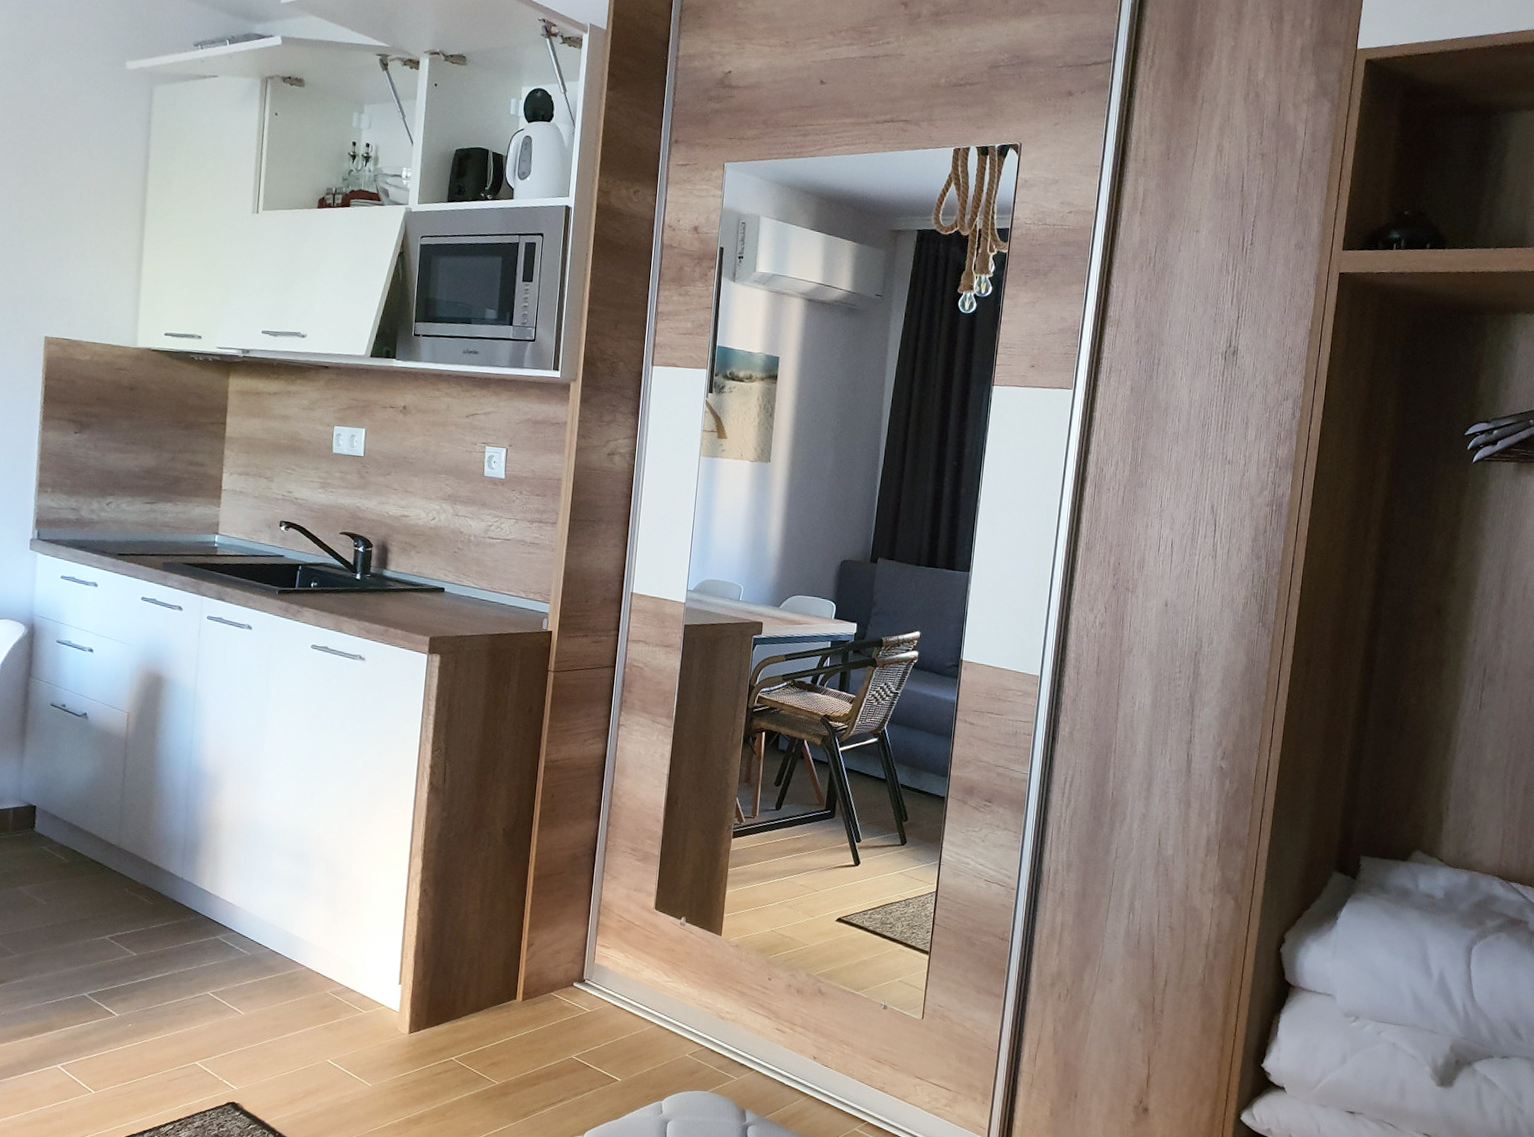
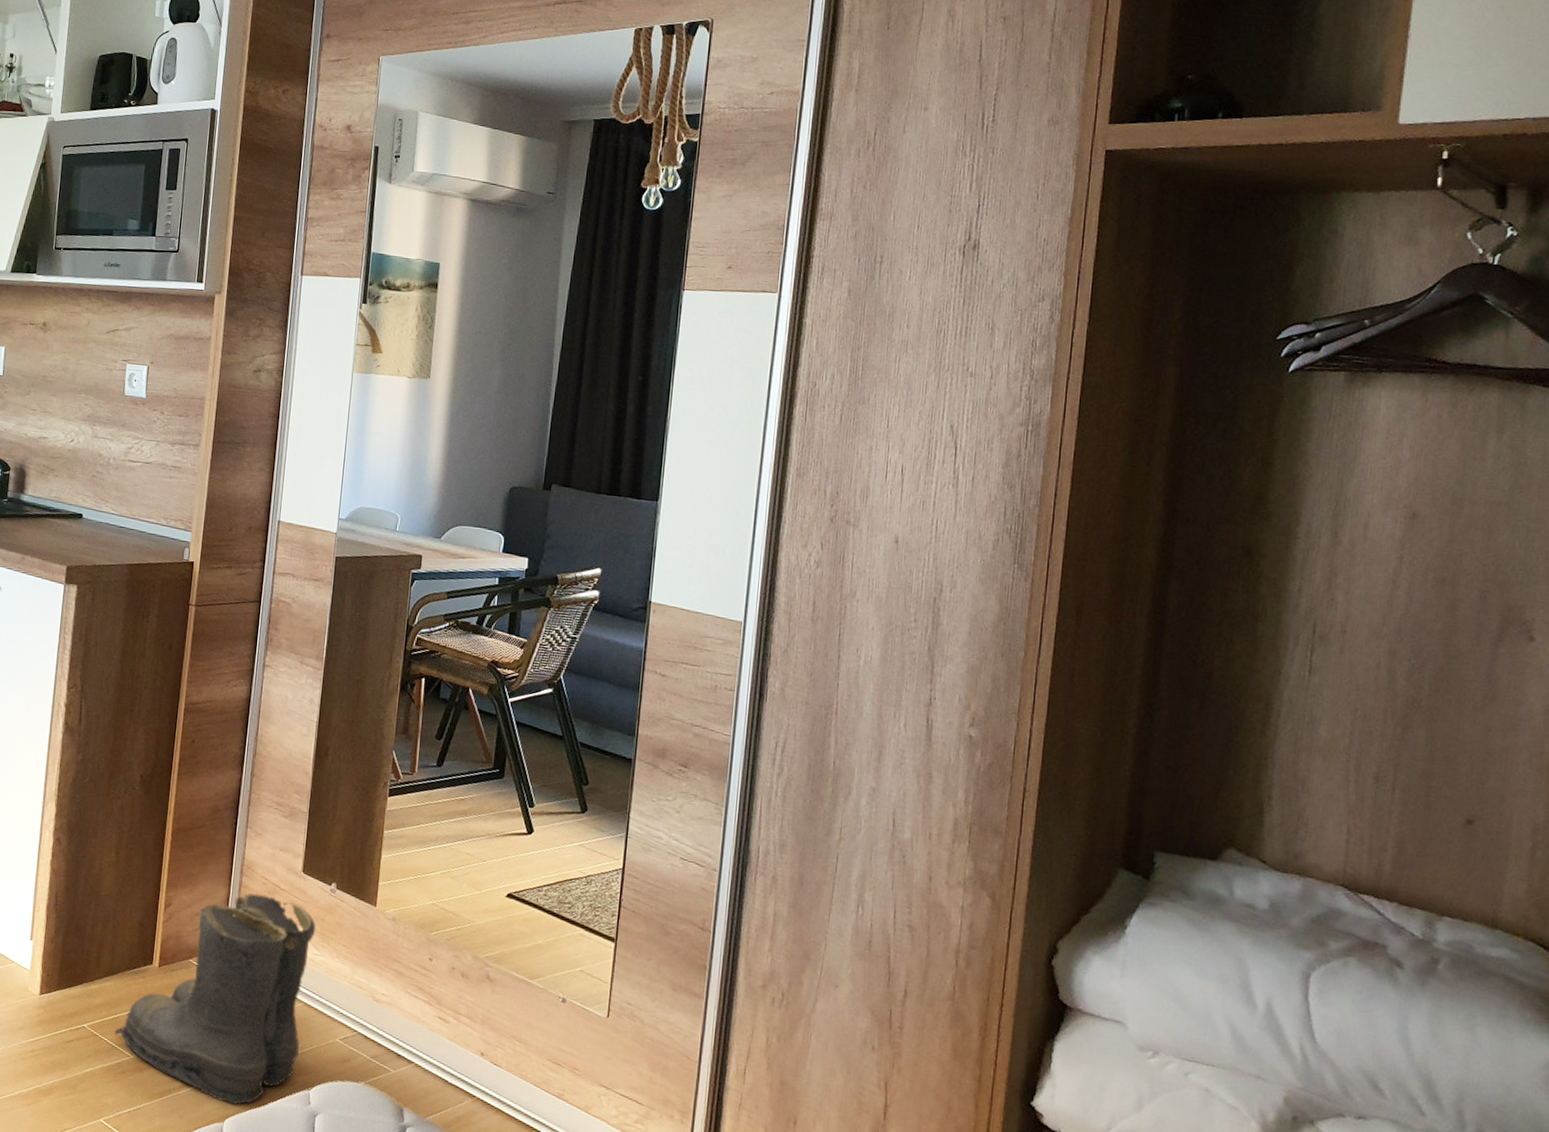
boots: none [480,930,668,1119] -> present [113,892,317,1105]

